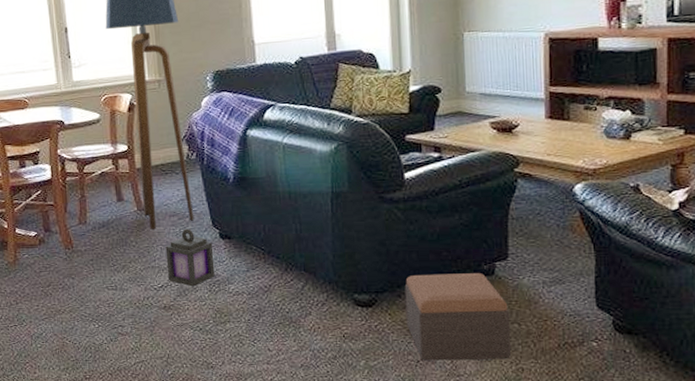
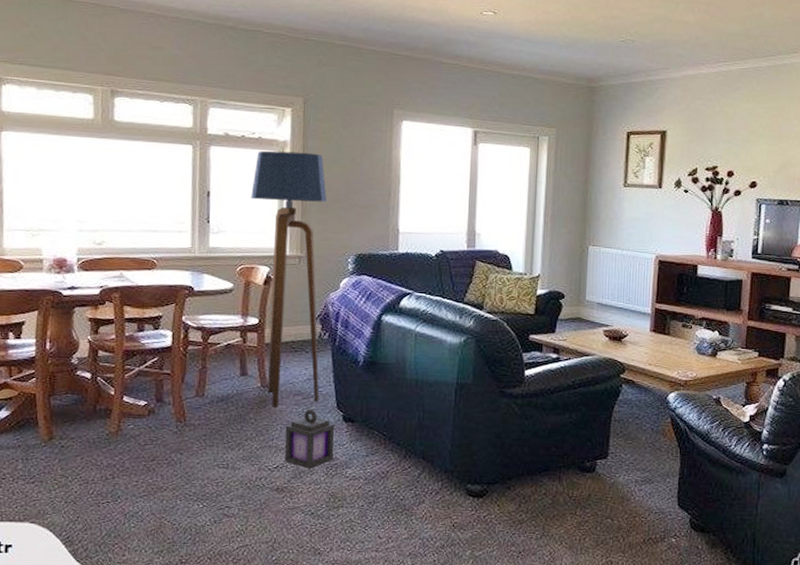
footstool: present [404,273,512,361] -> none [513,468,605,553]

